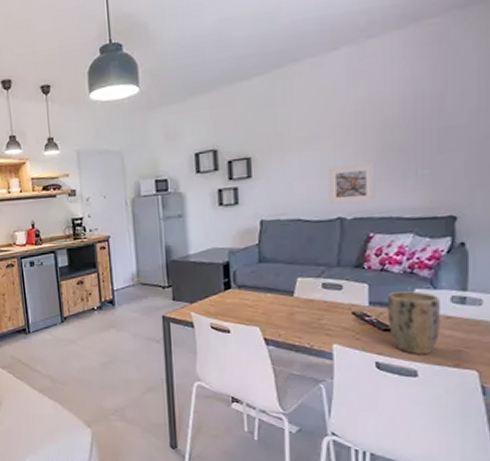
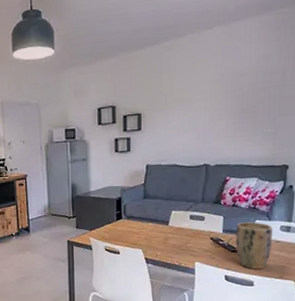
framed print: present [328,162,376,205] -> none [199,121,234,154]

